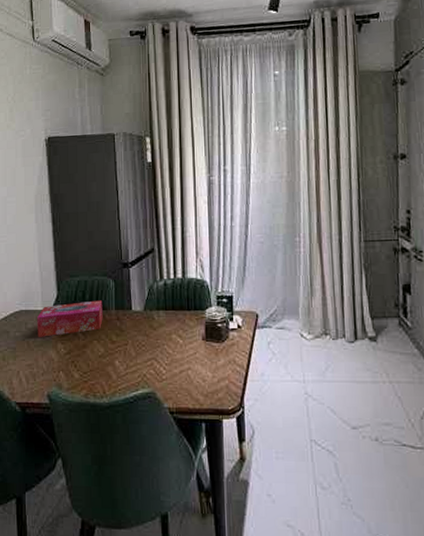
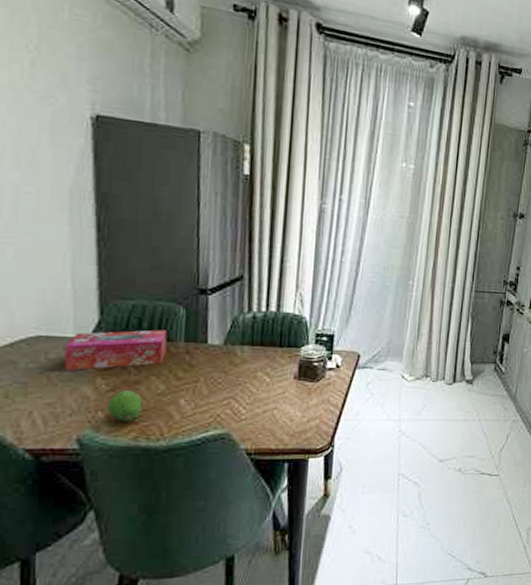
fruit: none [66,353,90,380] -> present [108,391,143,422]

